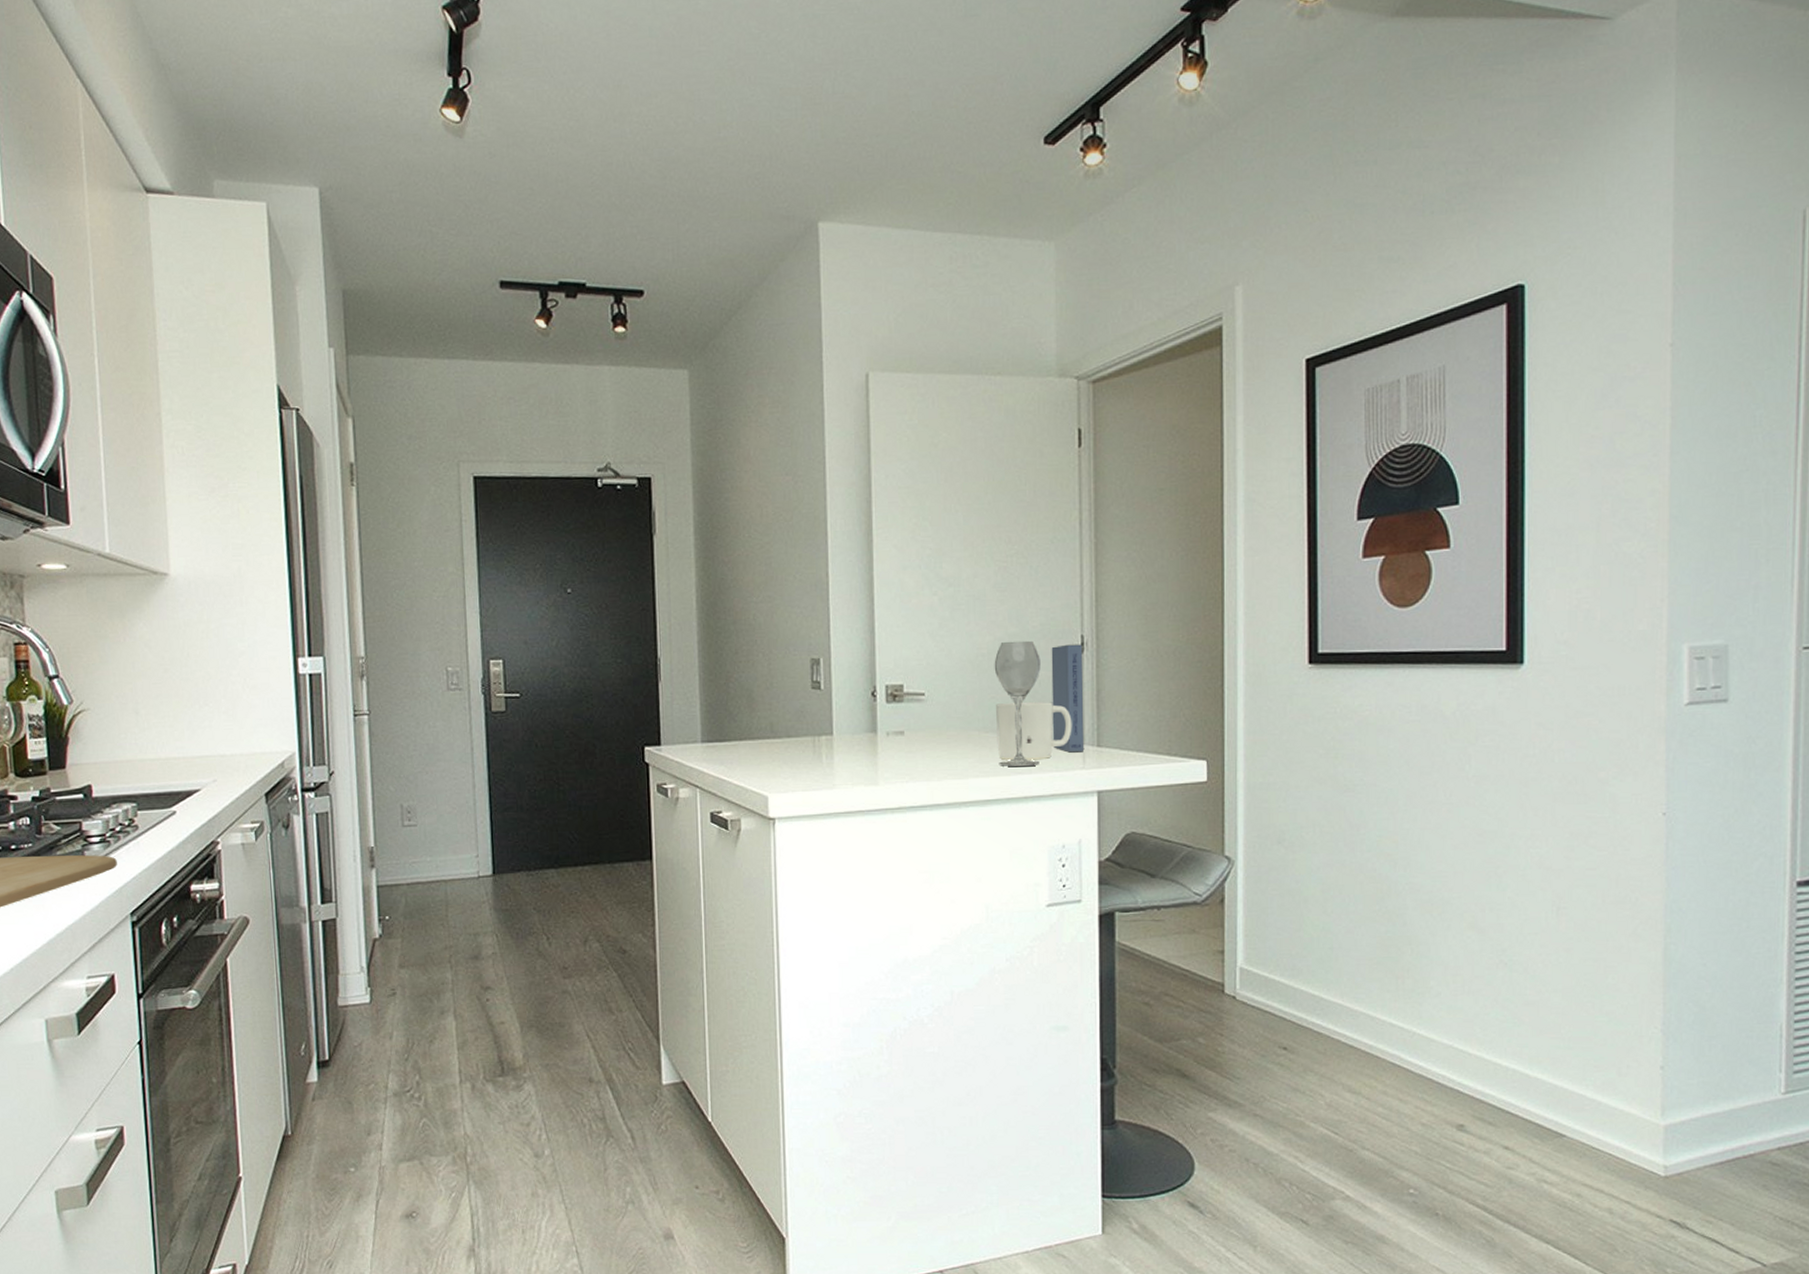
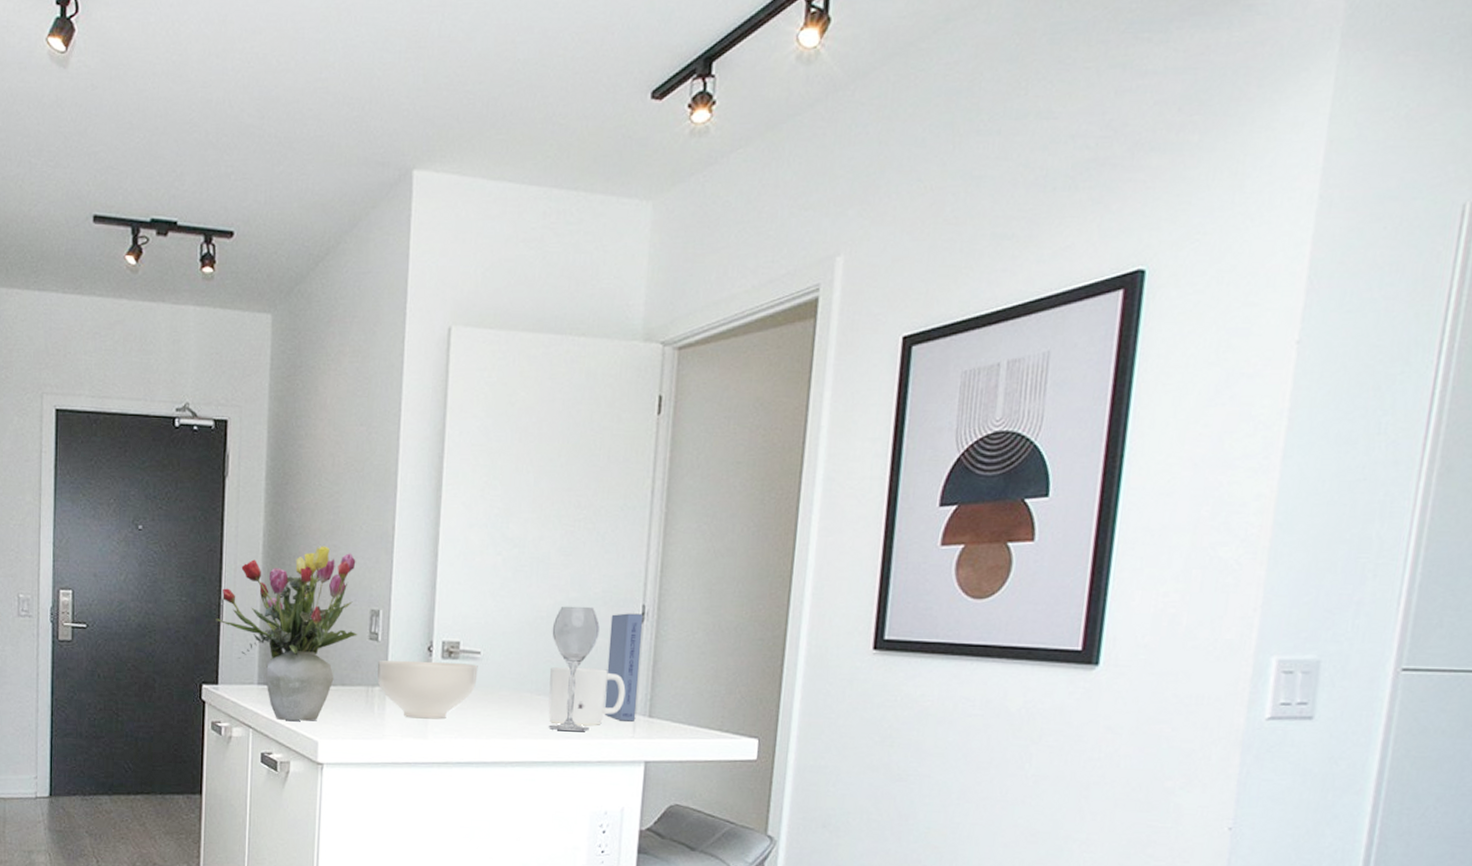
flower arrangement: none [653,597,800,777] -> present [215,546,358,721]
bowl: none [821,706,924,765] -> present [377,660,478,719]

